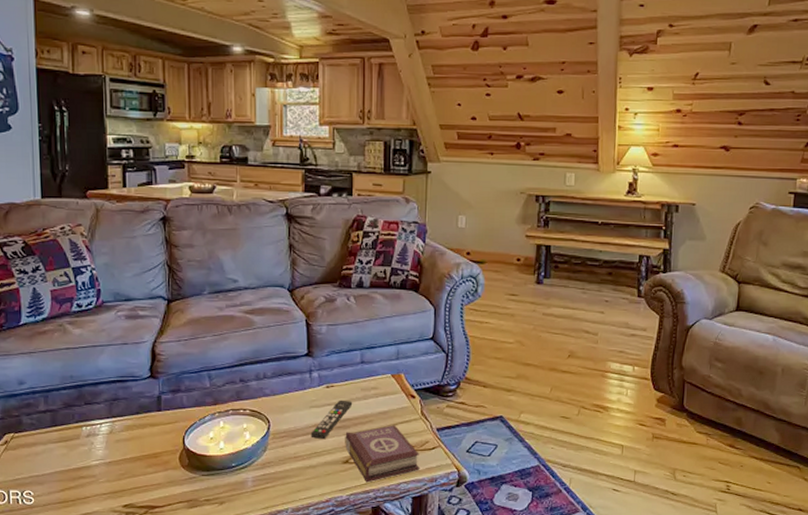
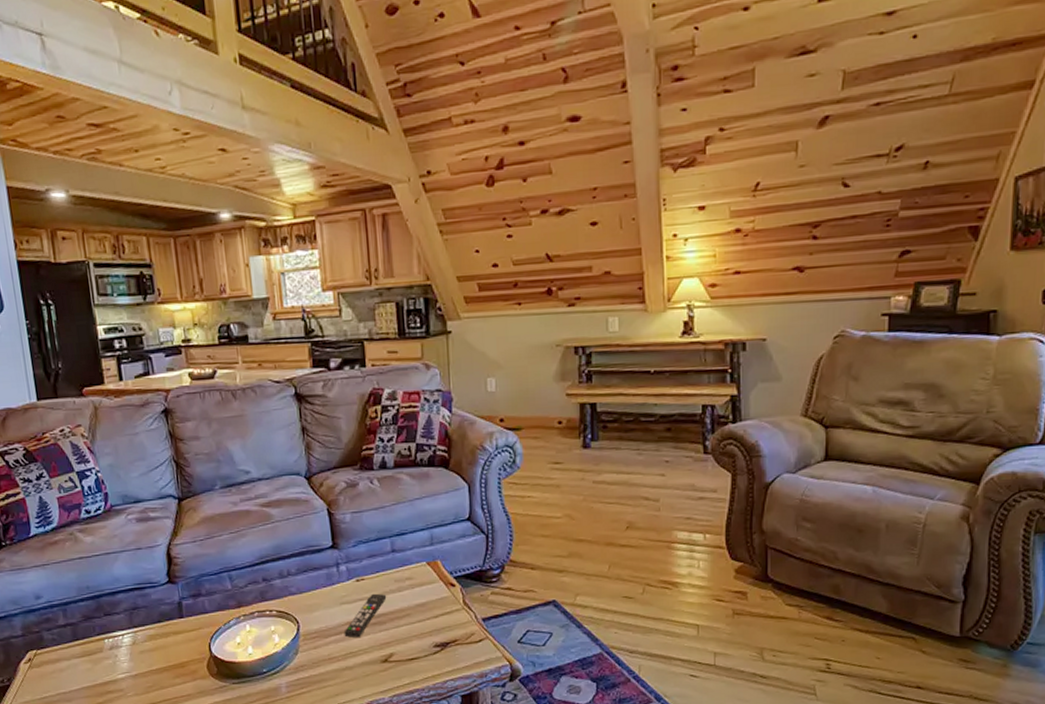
book: present [345,425,420,483] -> none [381,617,468,682]

